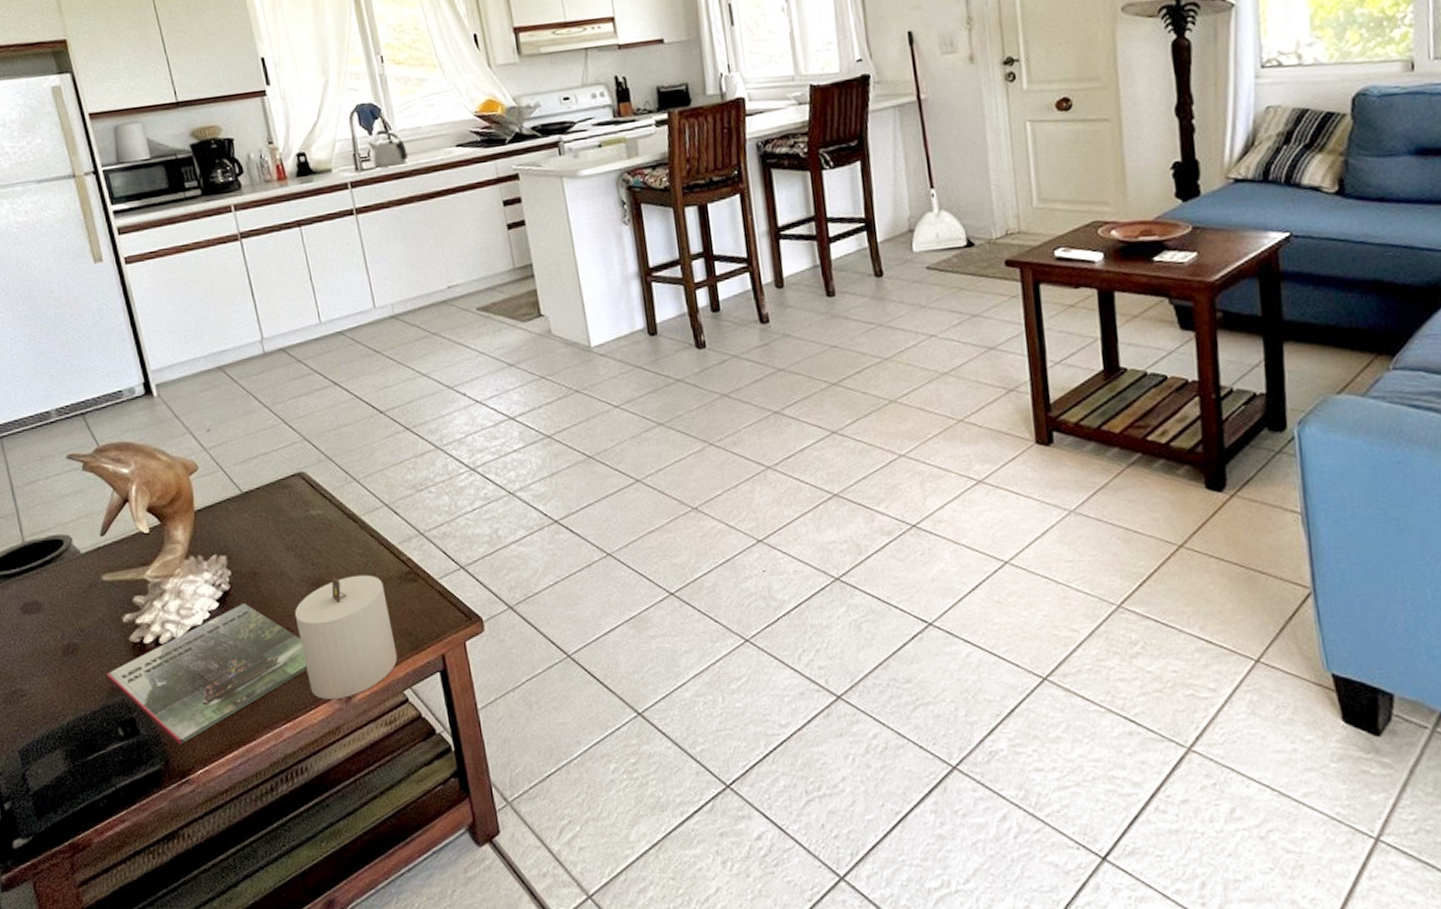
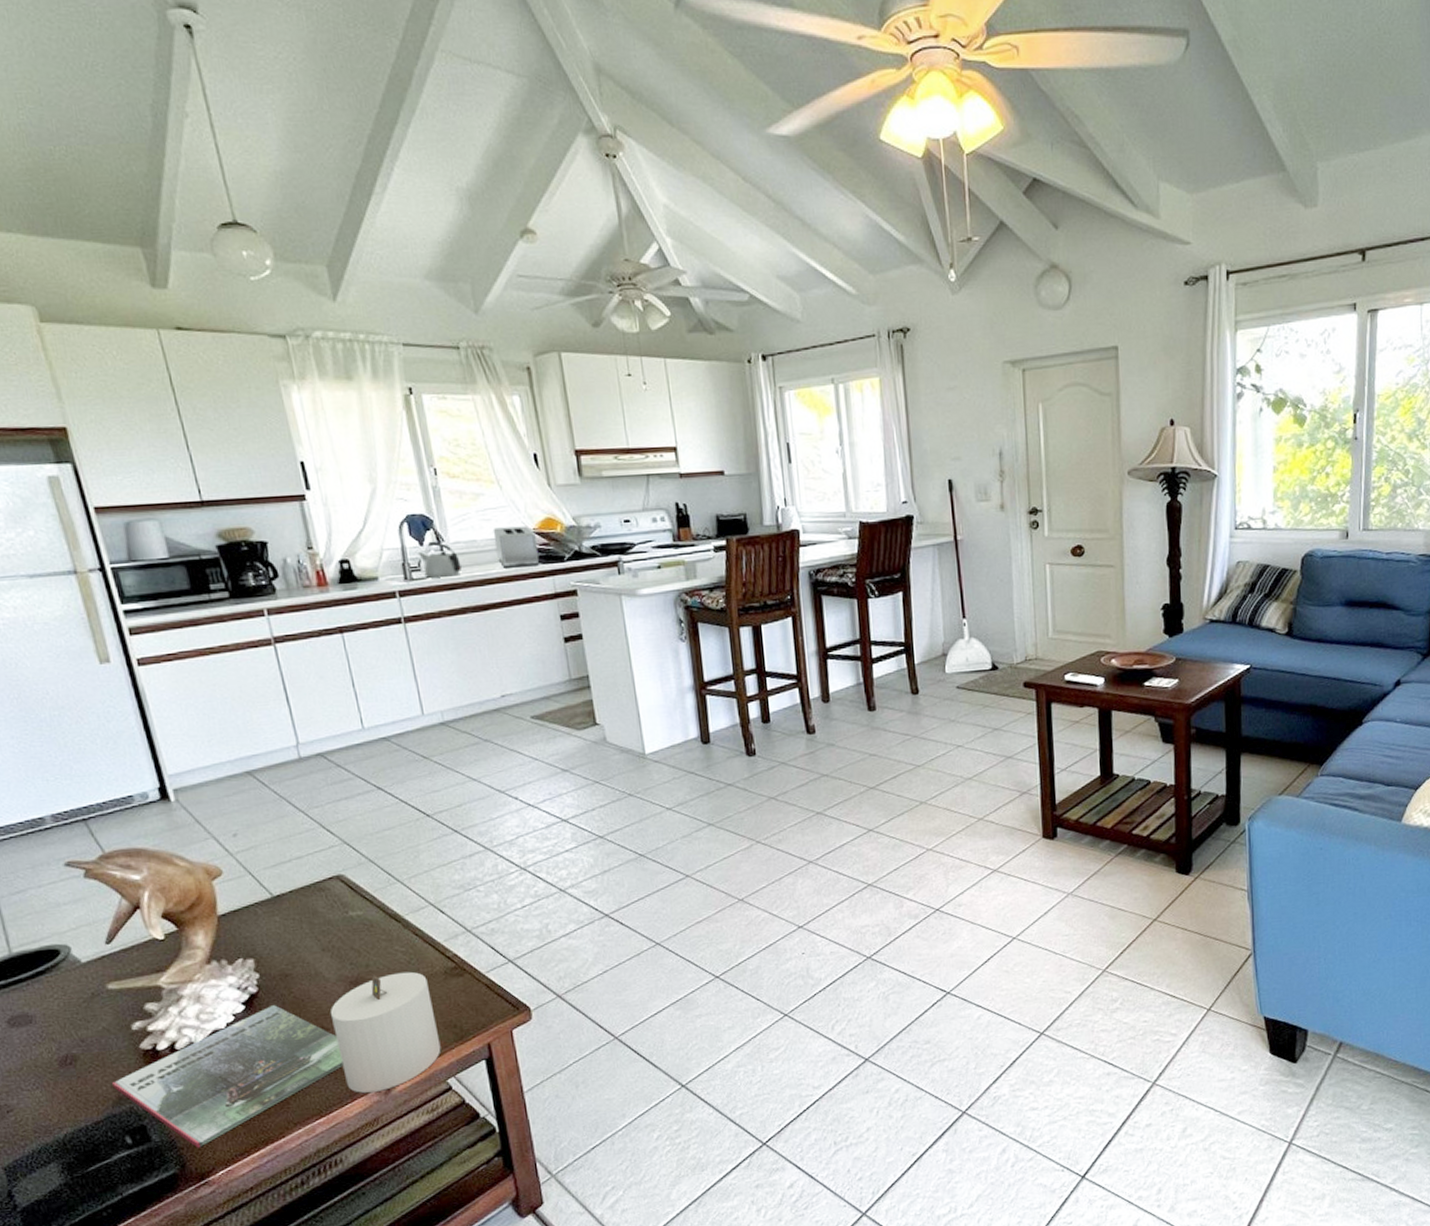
toaster: none [436,109,482,154] -> present [492,526,540,568]

